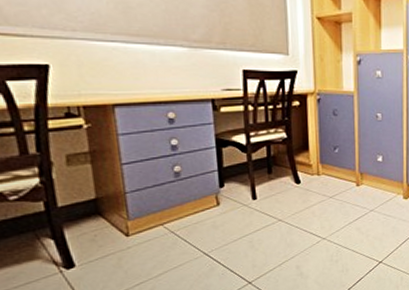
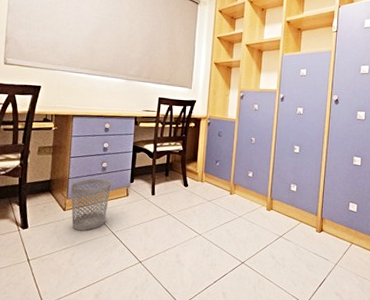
wastebasket: none [130,187,193,259] -> present [70,178,111,231]

